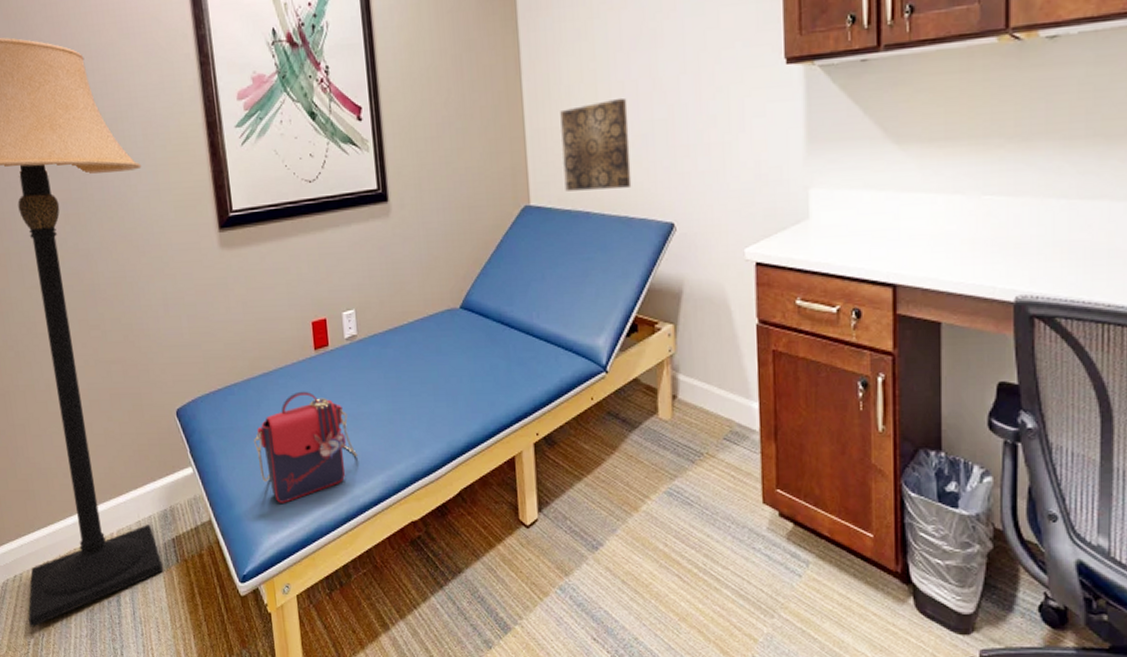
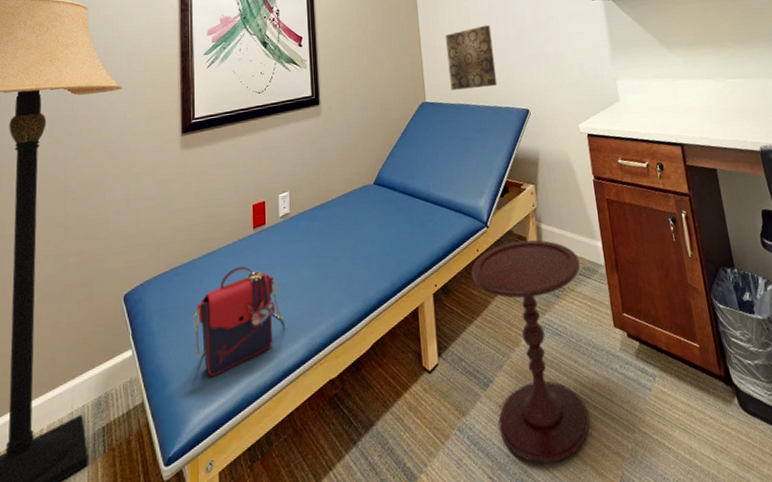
side table: none [583,392,726,635] -> present [471,240,590,464]

